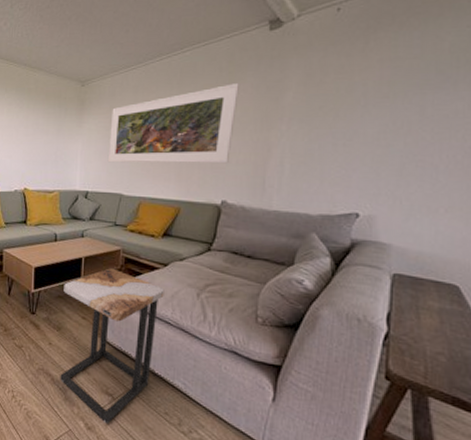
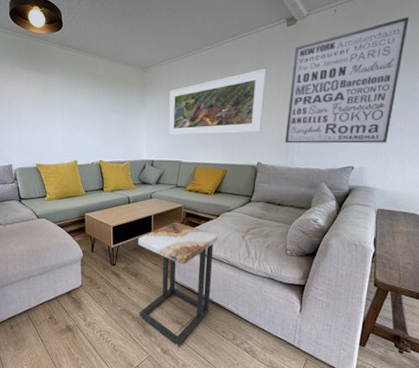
wall art: none [260,15,451,184] -> present [285,16,410,144]

